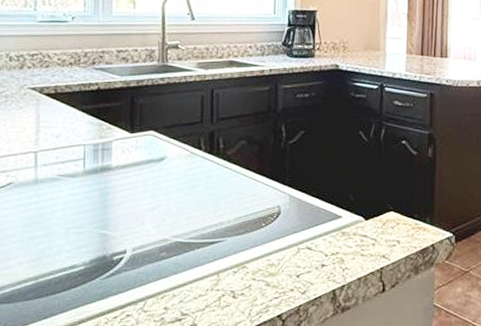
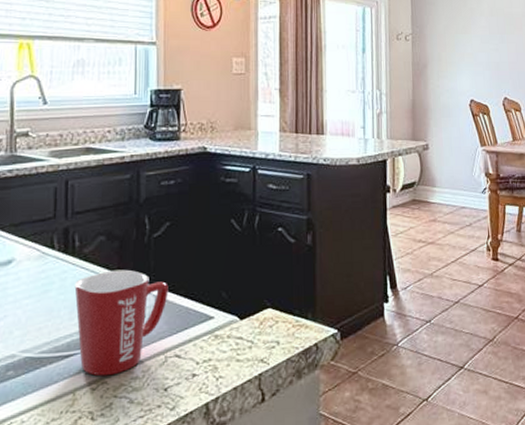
mug: none [219,171,302,262] -> present [74,269,168,377]

